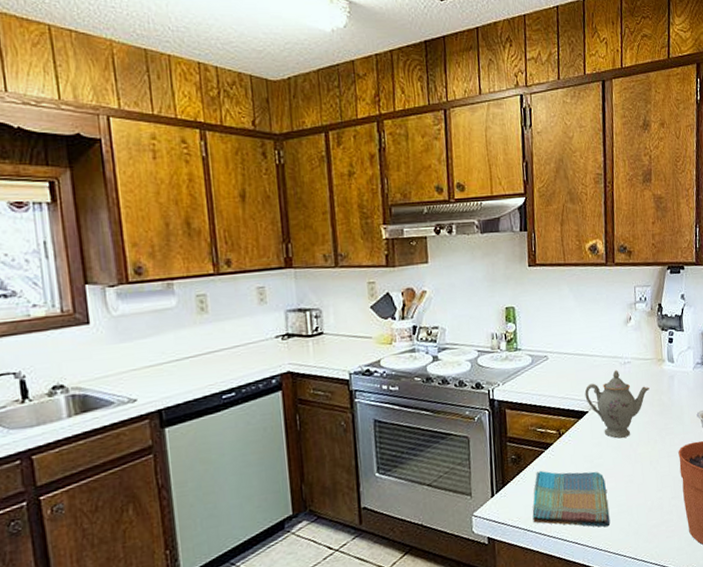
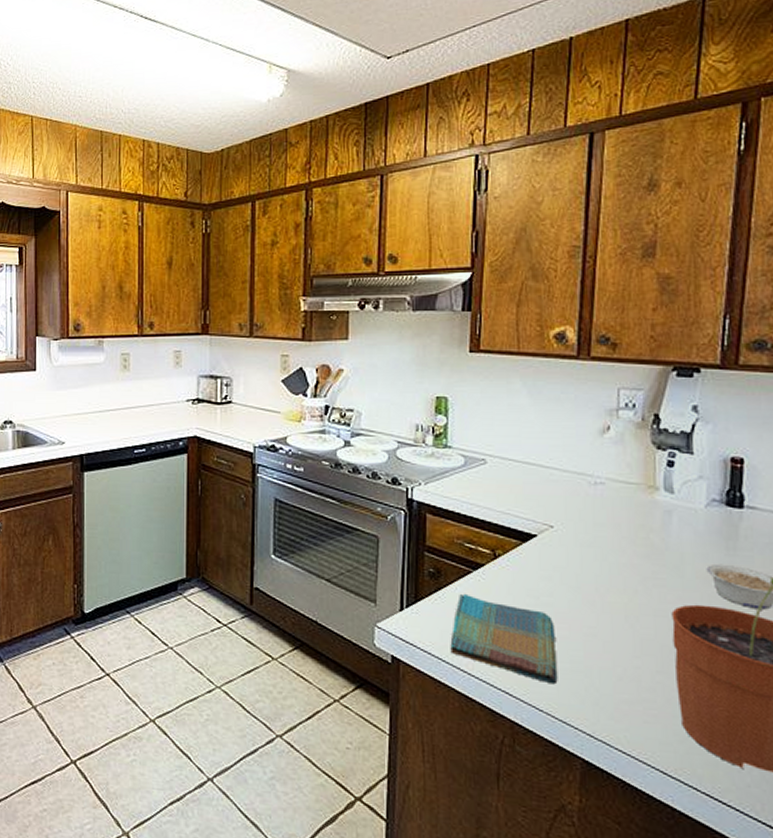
teapot: present [584,370,650,439] -> none [534,490,632,577]

